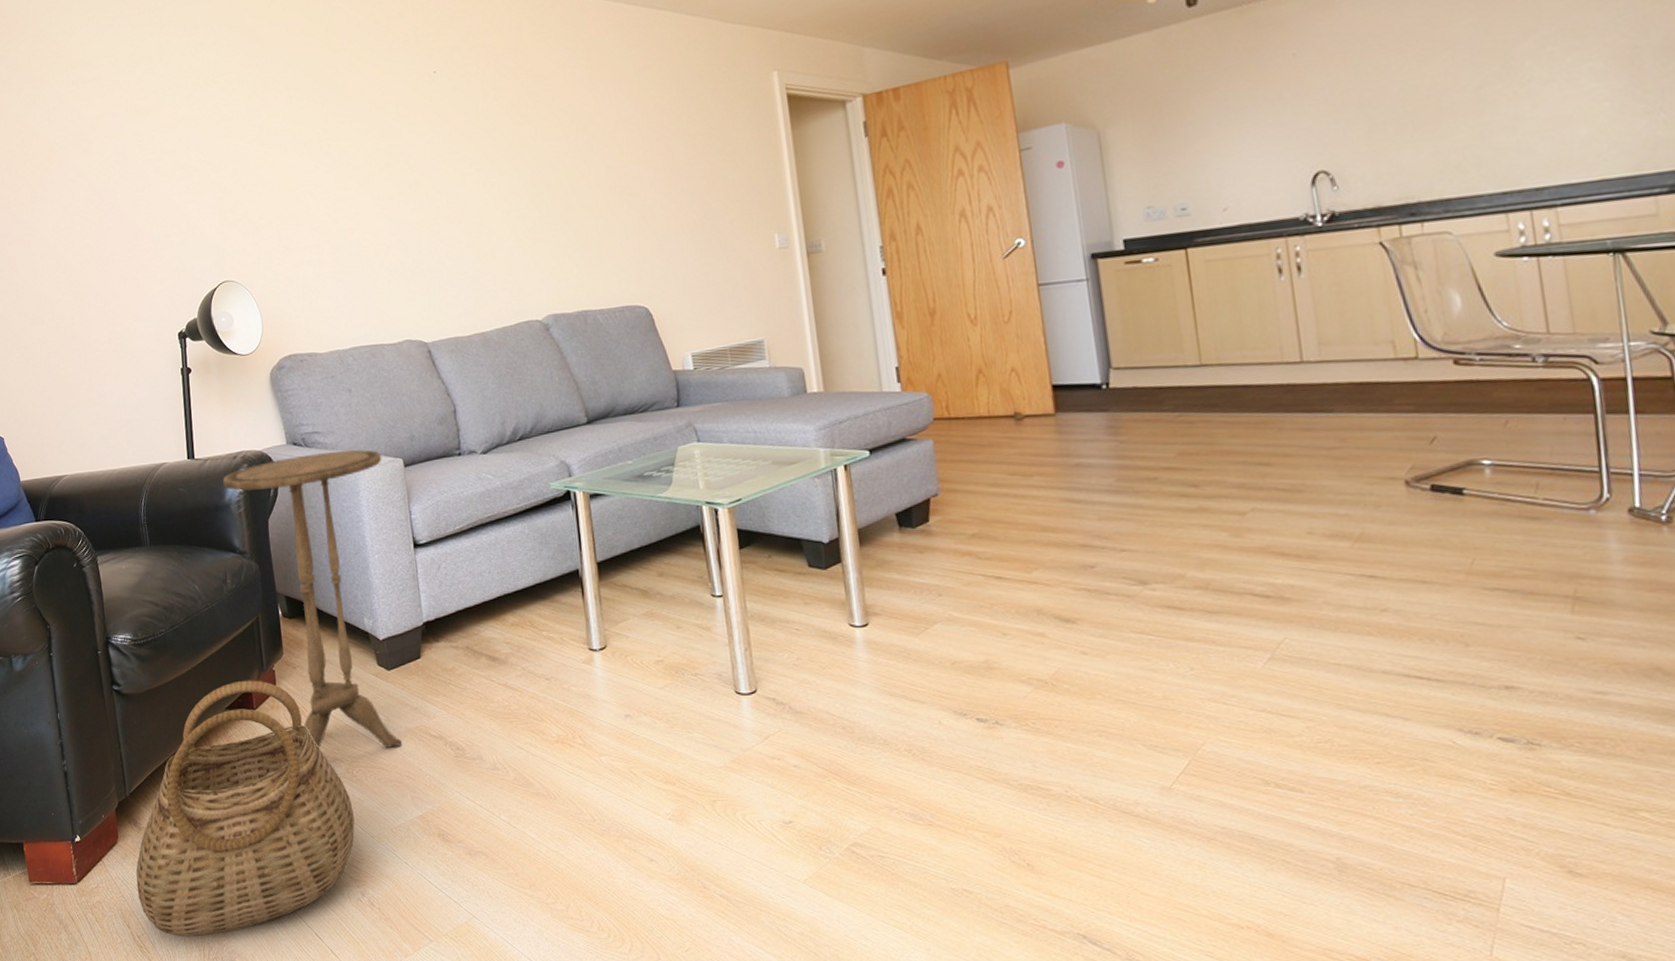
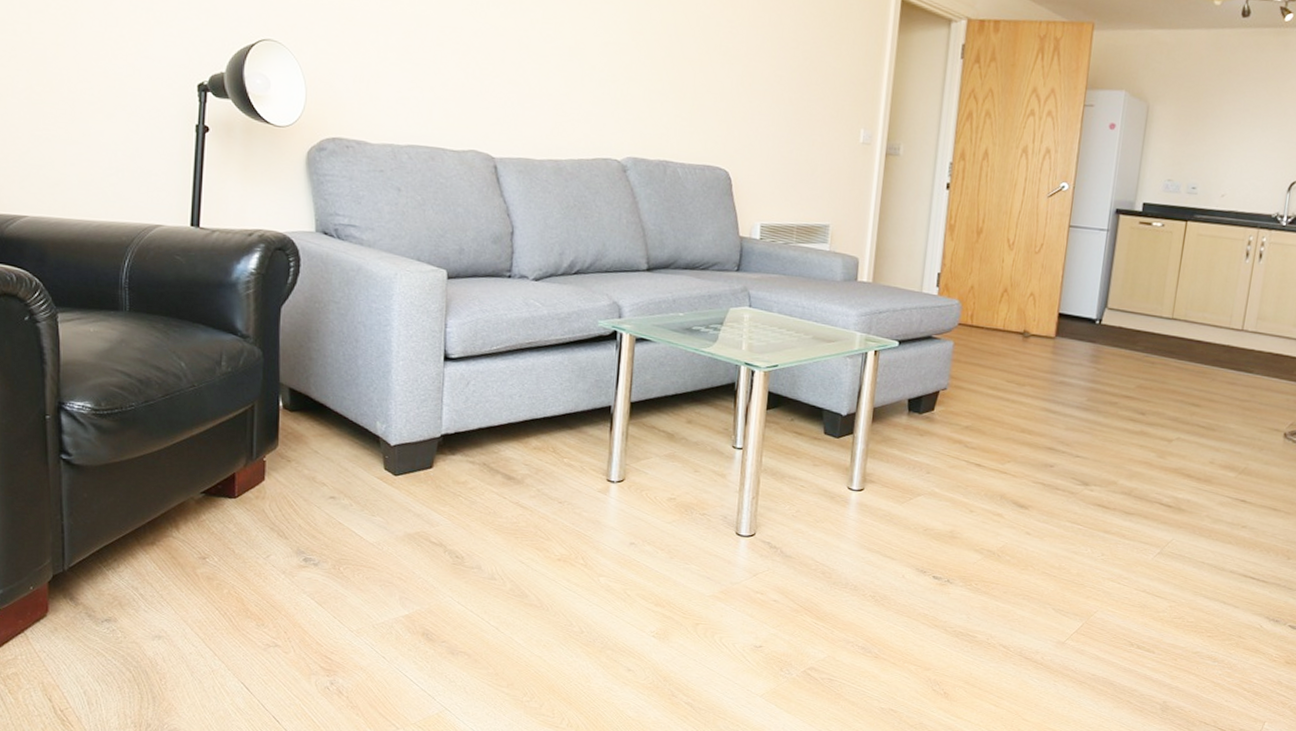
basket: present [136,680,355,937] -> none [65,466,334,714]
side table: present [222,449,402,749] -> none [231,245,424,550]

